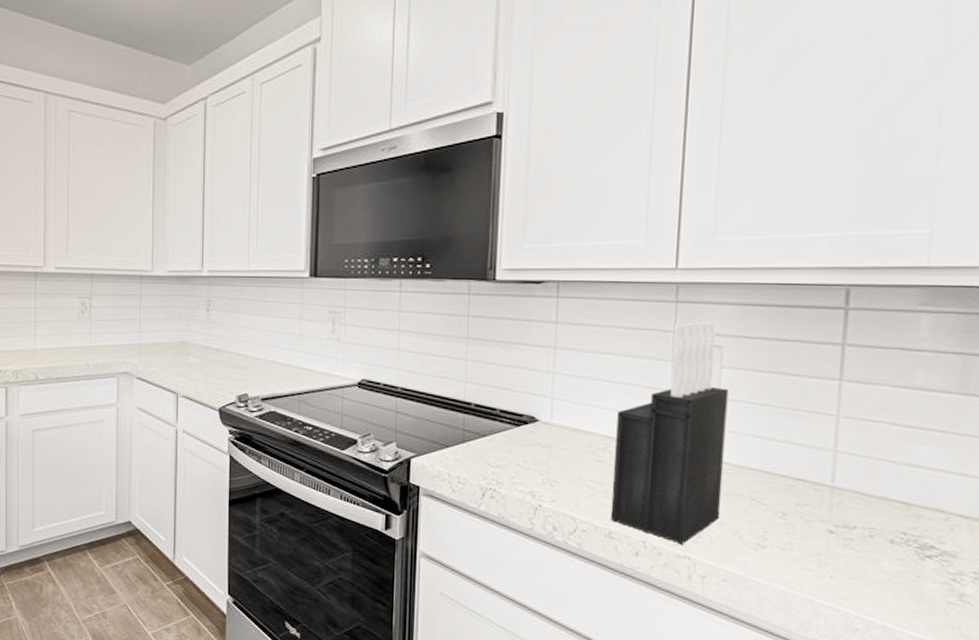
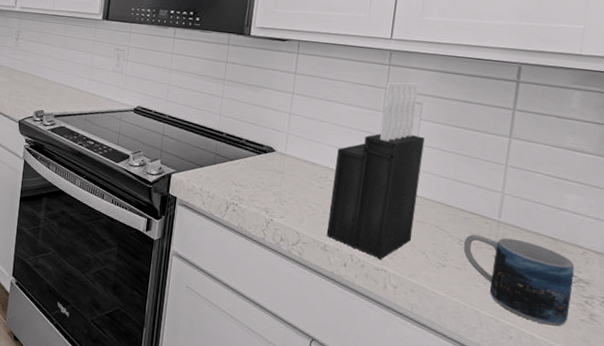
mug: none [788,505,936,613] -> present [463,234,575,327]

